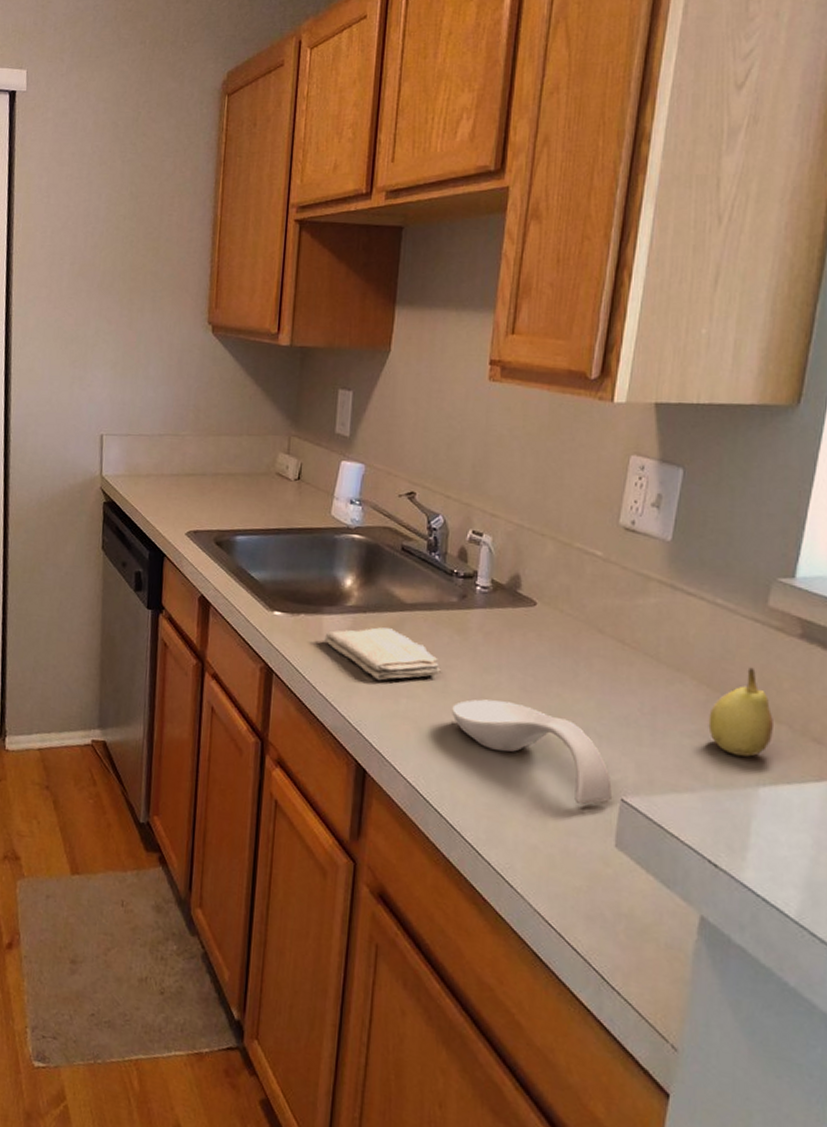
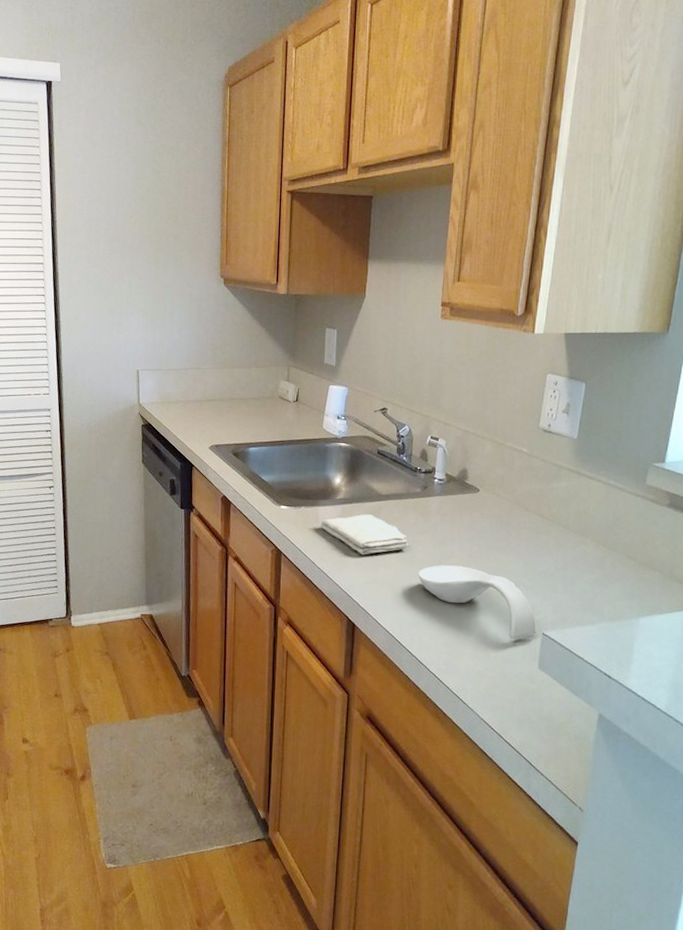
fruit: present [708,667,773,757] -> none [604,530,650,596]

